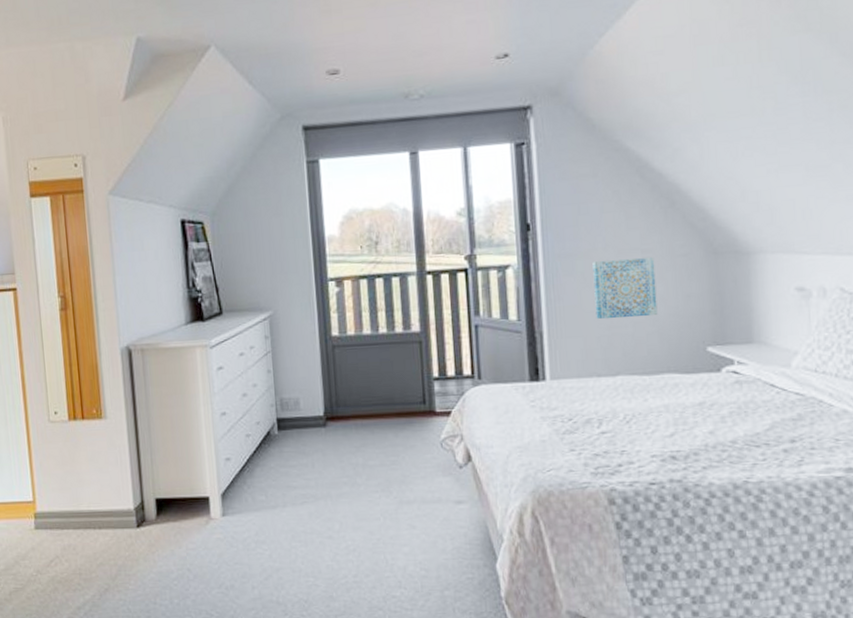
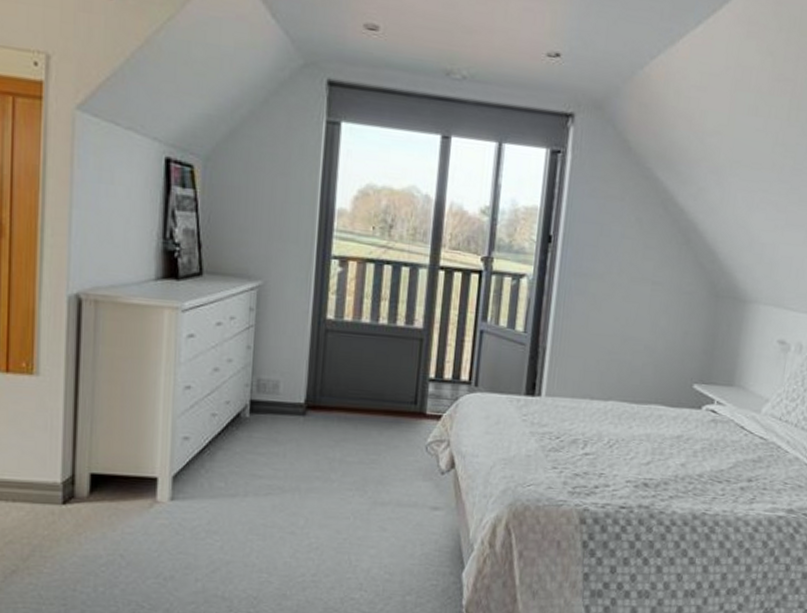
wall art: present [592,256,658,320] -> none [599,285,663,348]

